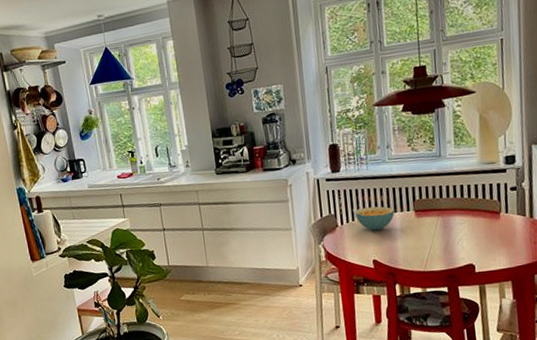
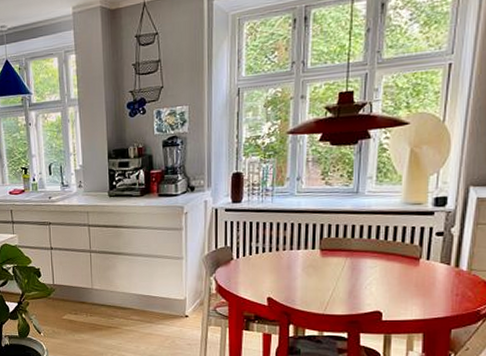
cereal bowl: present [354,206,394,231] -> none [253,242,297,267]

